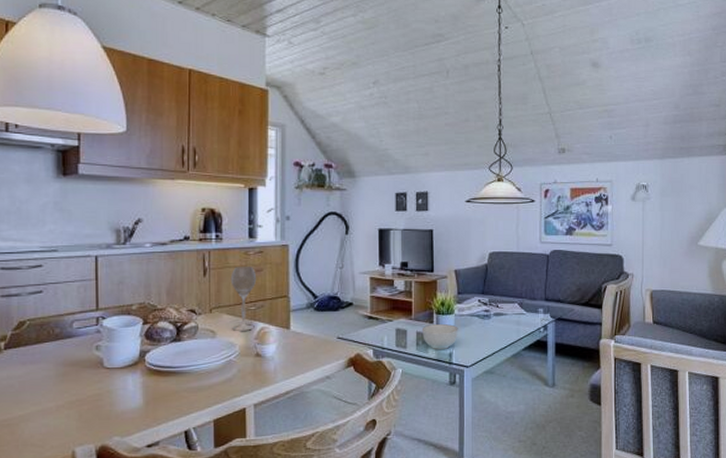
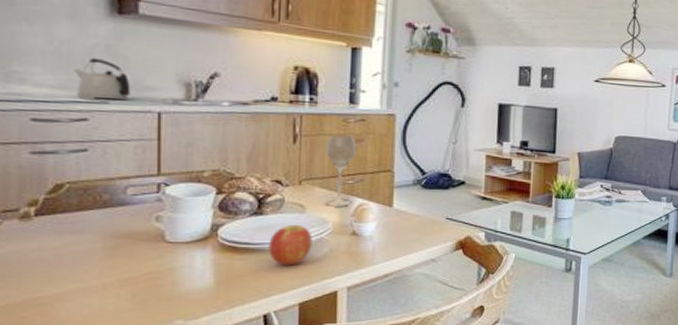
kettle: none [31,213,74,249] -> present [74,57,131,101]
fruit: none [186,348,223,386] -> present [268,224,313,265]
bowl: present [421,324,458,350] -> none [538,209,578,236]

